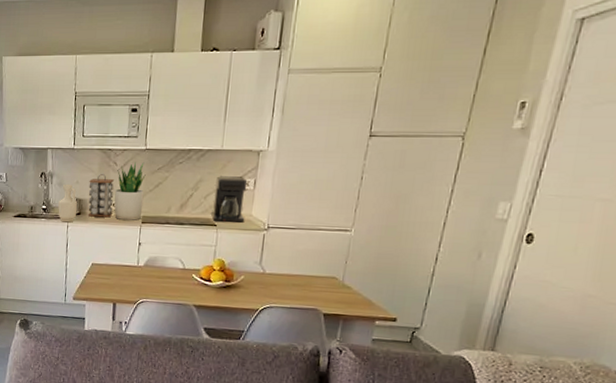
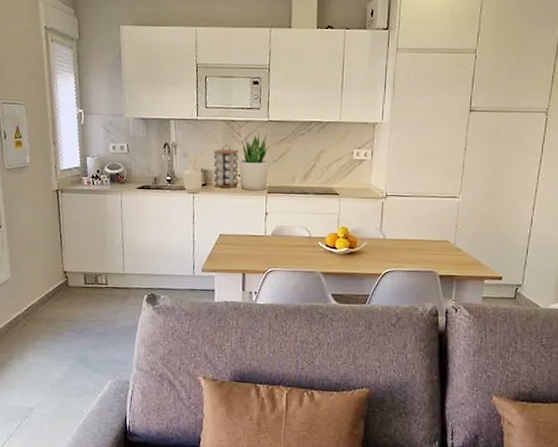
coffee maker: present [211,176,248,223] -> none [333,147,365,191]

